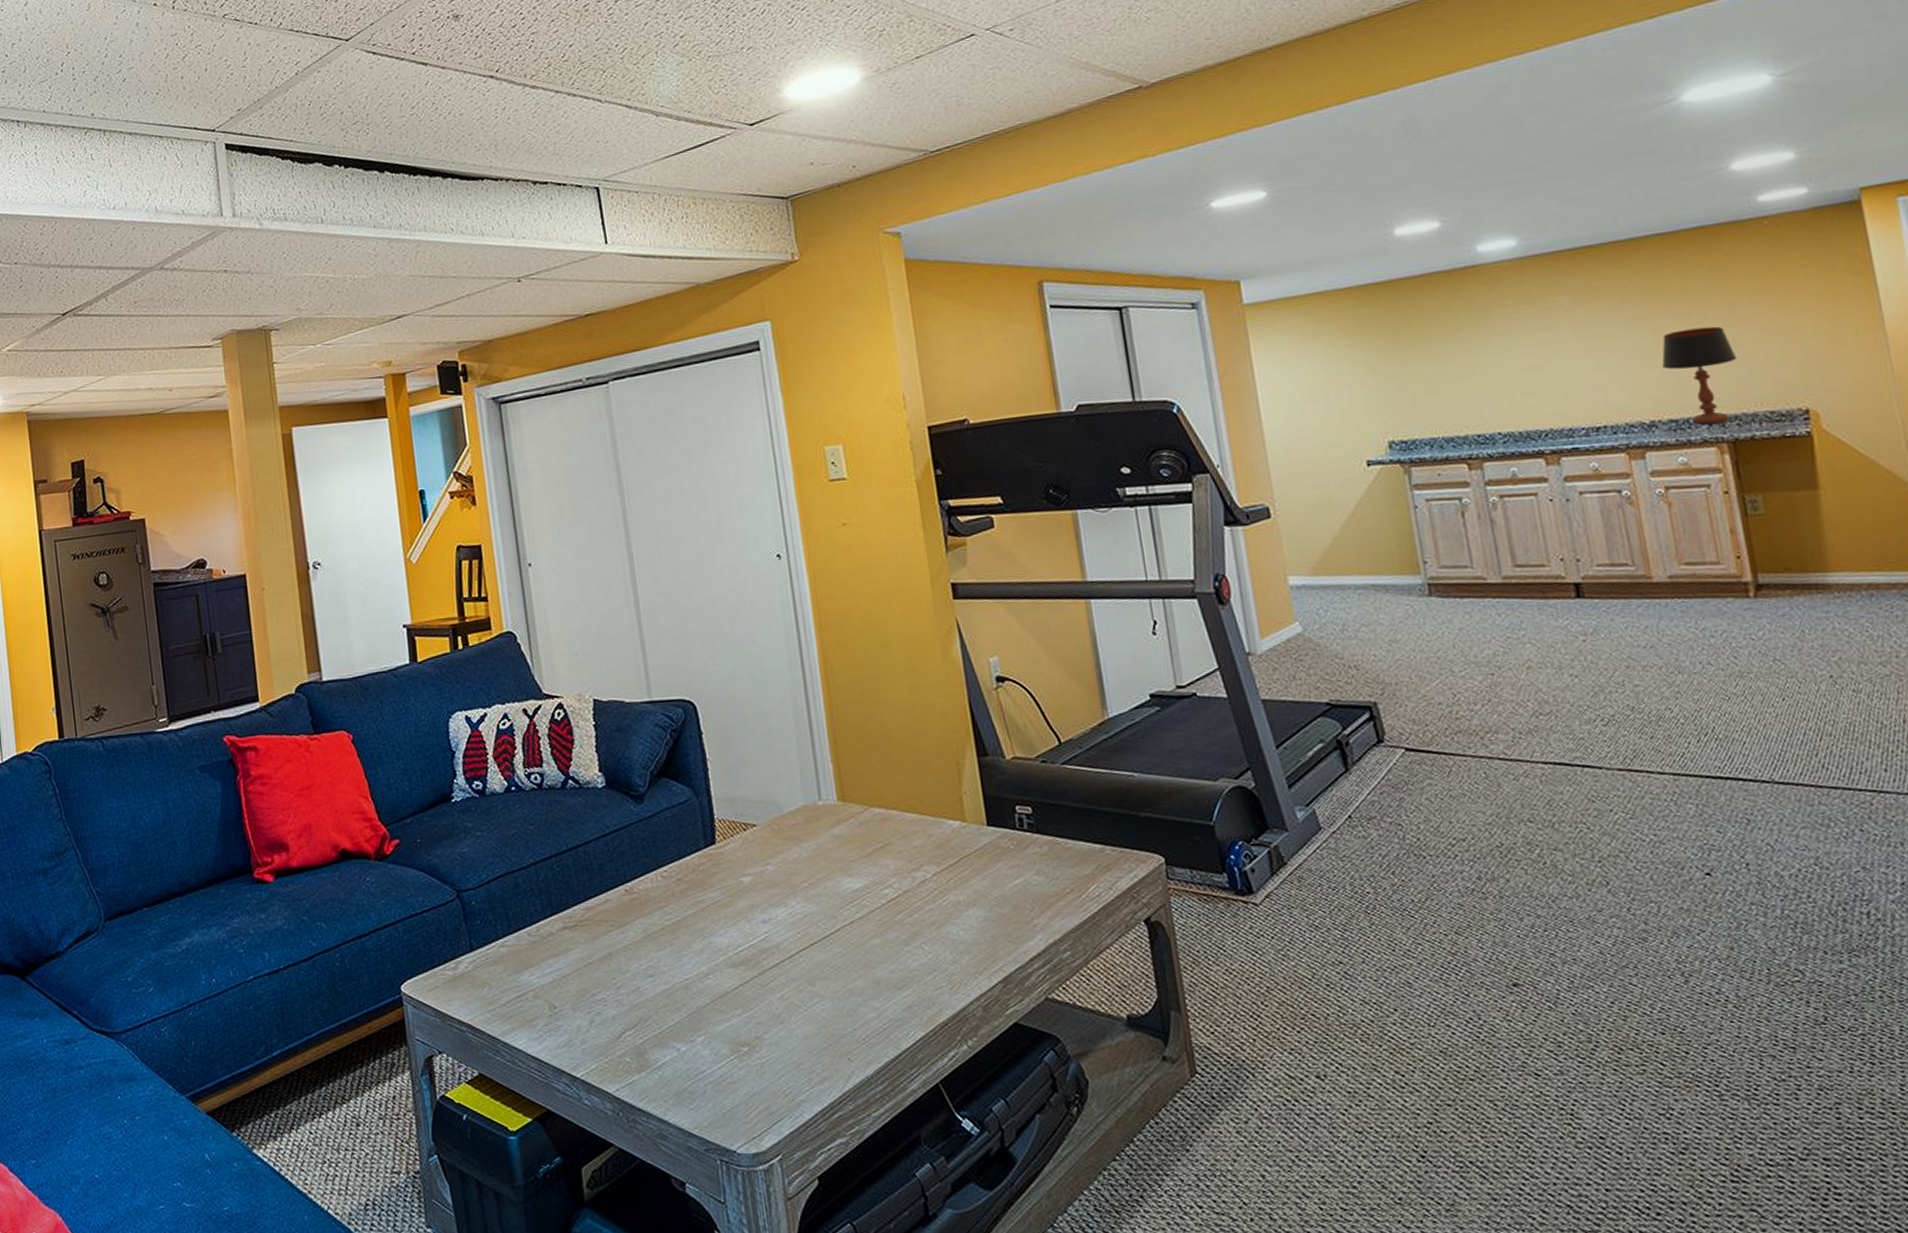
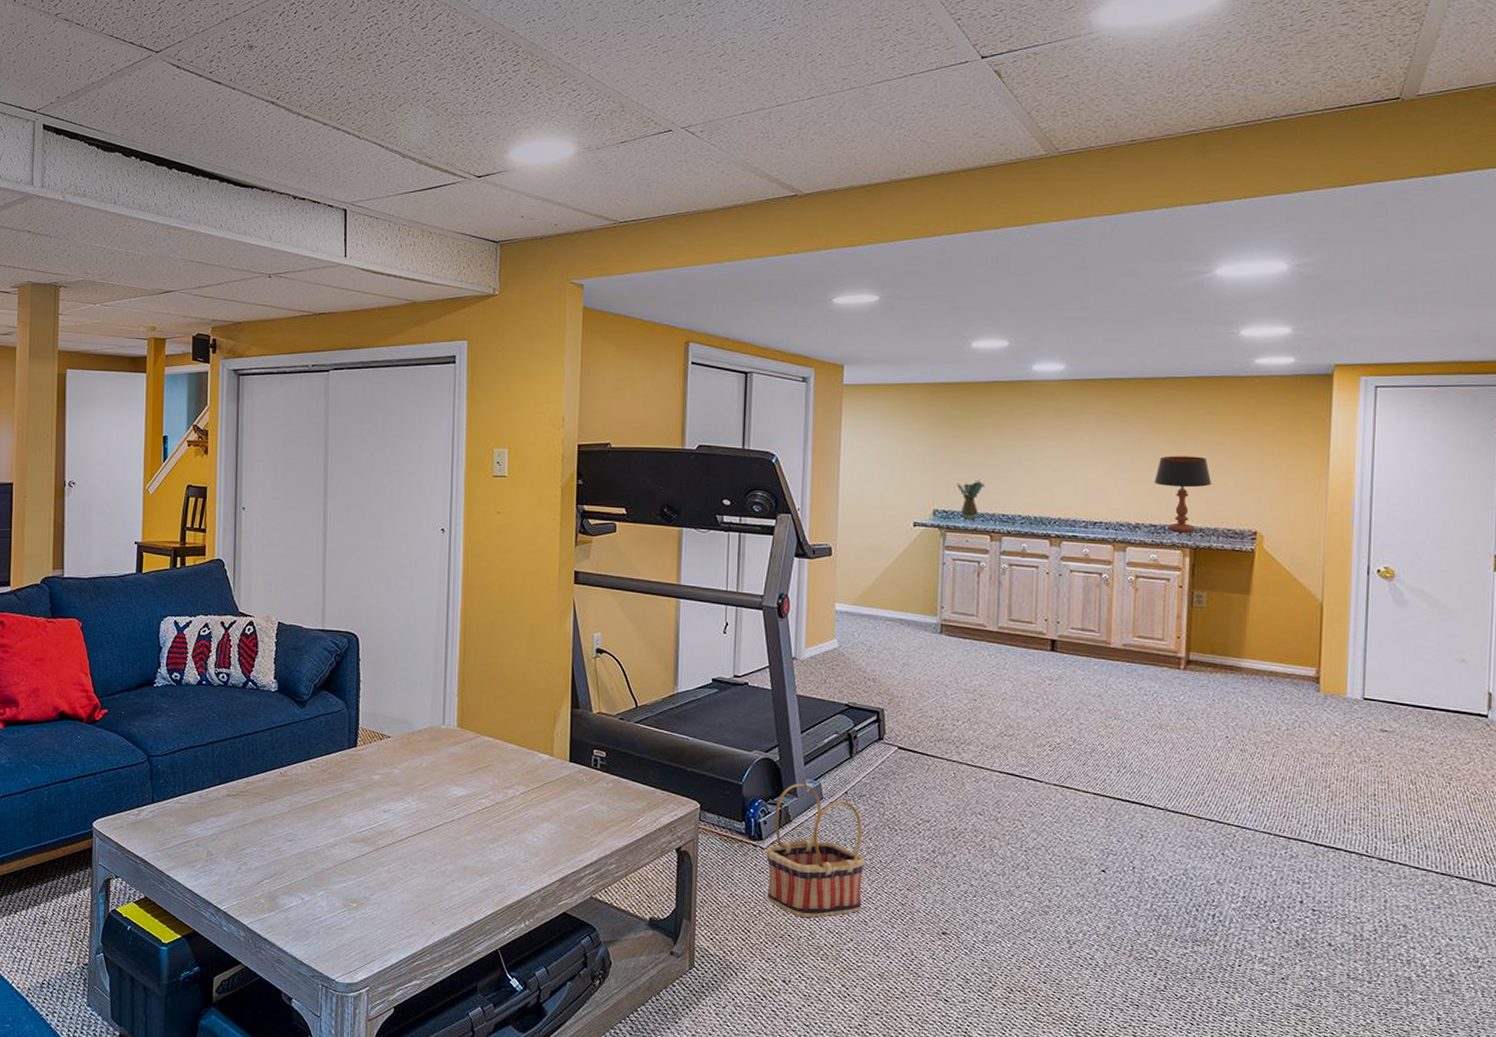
basket: none [1261,812,1401,989] -> present [766,783,866,918]
vase: none [1411,395,1448,449] -> present [956,479,985,521]

